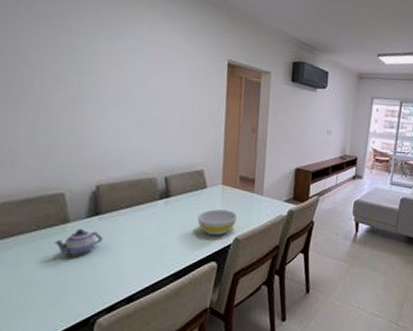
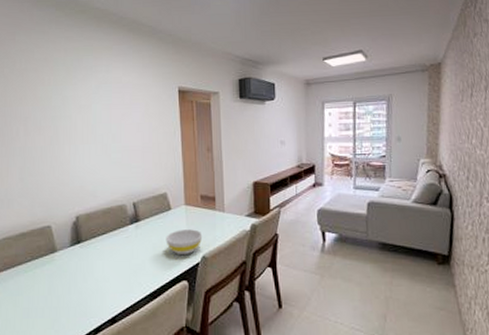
teapot: present [54,228,103,257] -> none [46,256,86,282]

